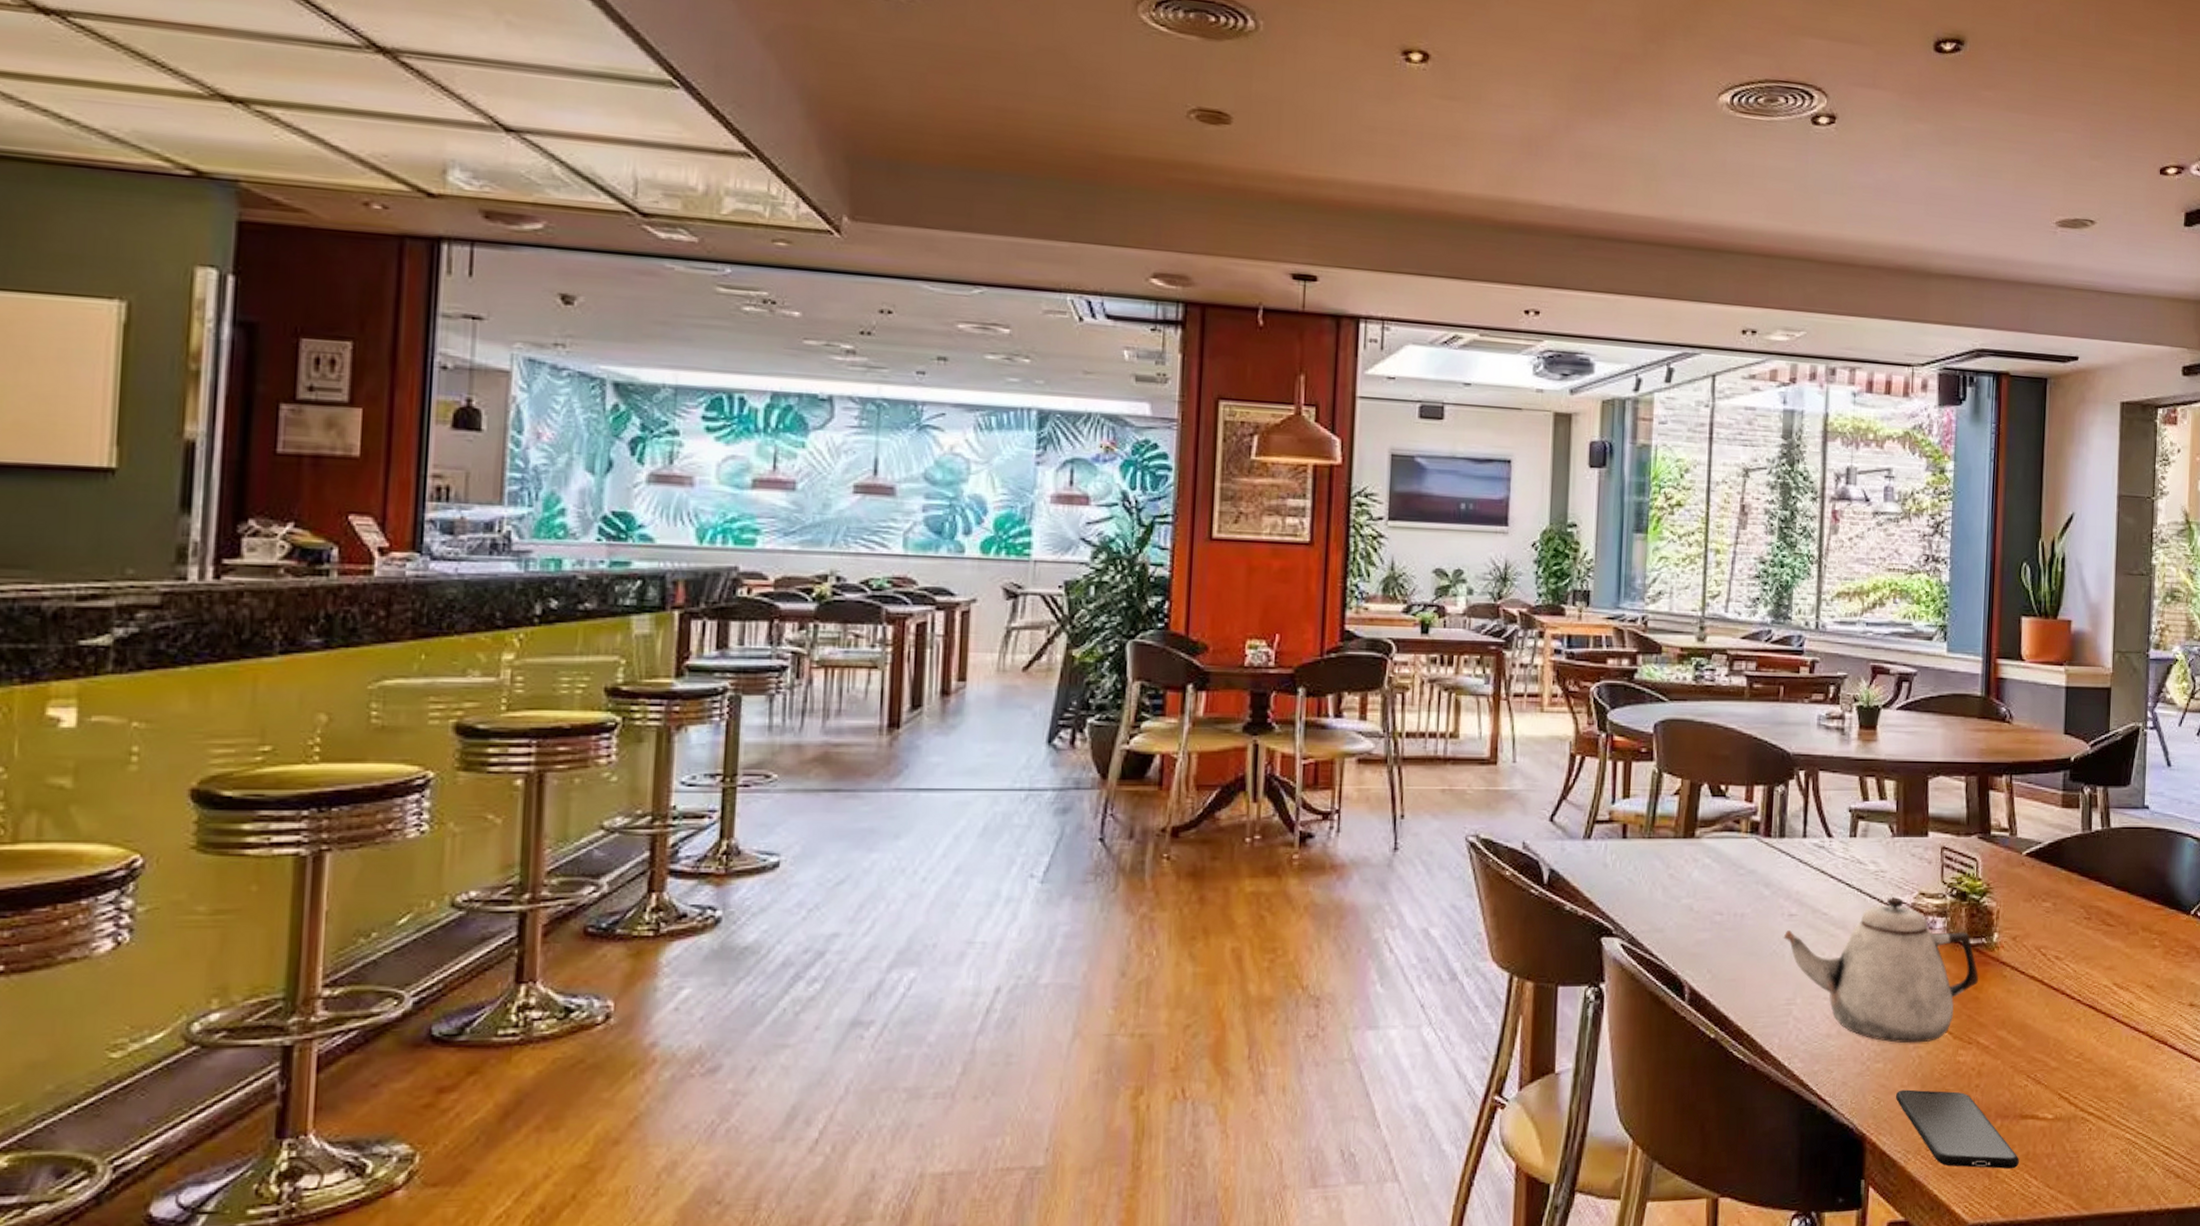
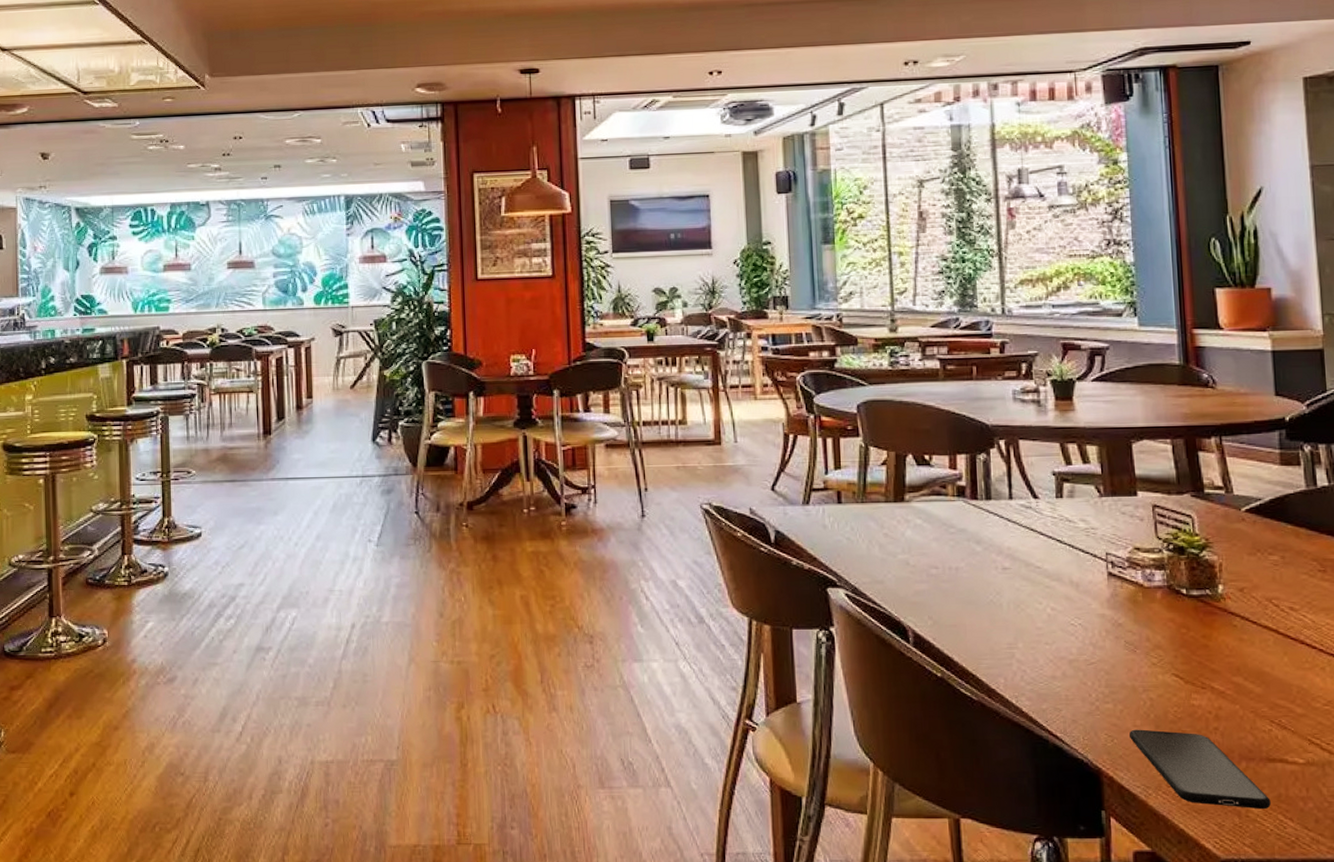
teapot: present [1783,897,1979,1044] -> none [999,552,1207,687]

